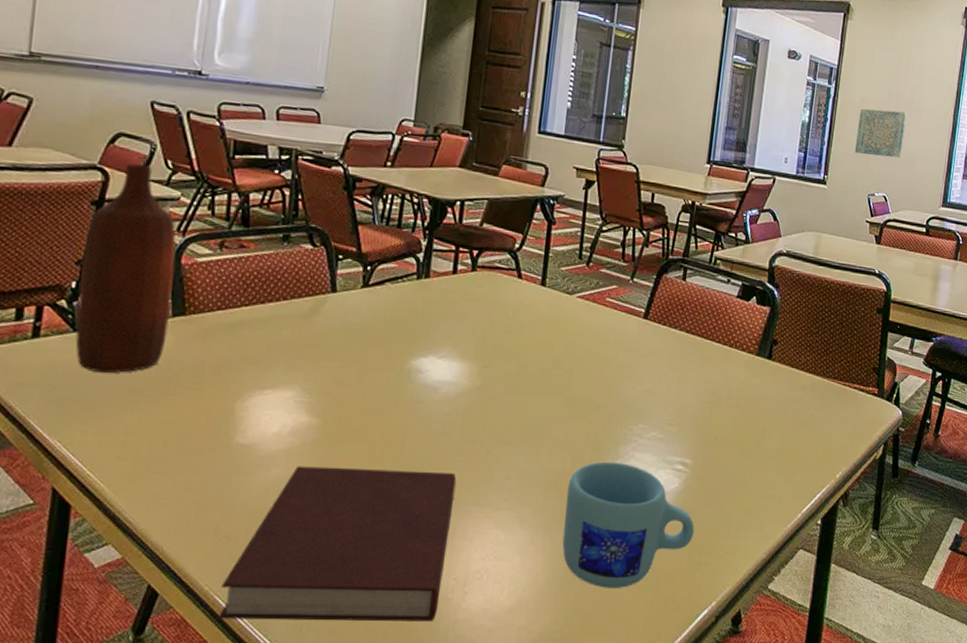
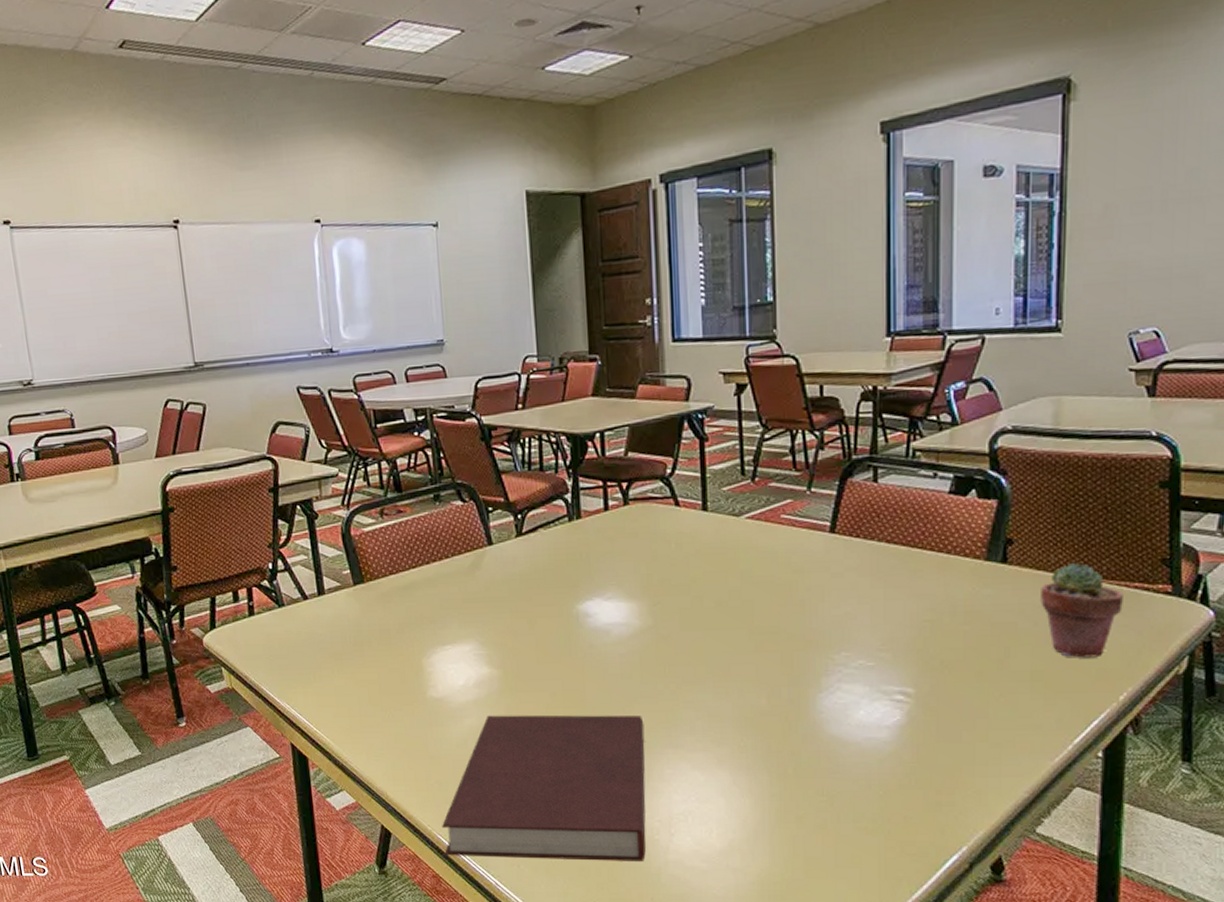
bottle: present [75,164,176,374] -> none [270,448,353,642]
mug: present [562,461,695,588] -> none [766,695,928,831]
potted succulent: none [791,364,847,442] -> present [1041,563,1123,658]
wall art: present [855,108,907,158] -> none [1101,208,1181,282]

